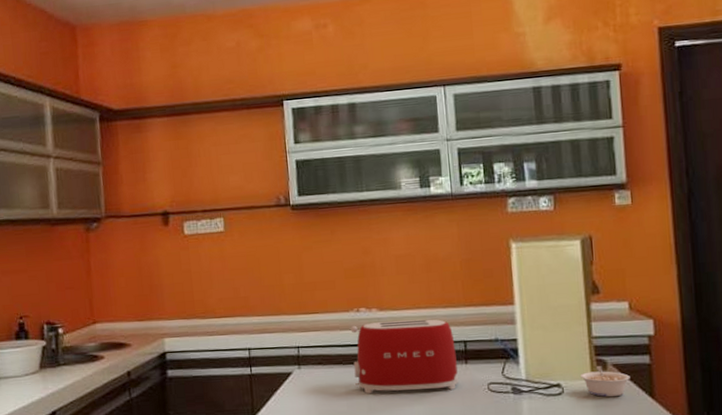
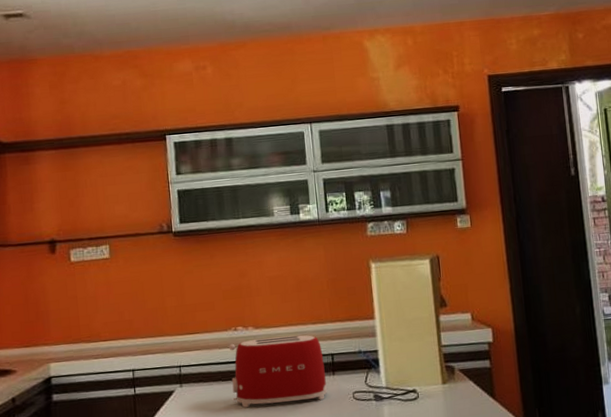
legume: present [581,366,630,397] -> none [433,372,474,399]

